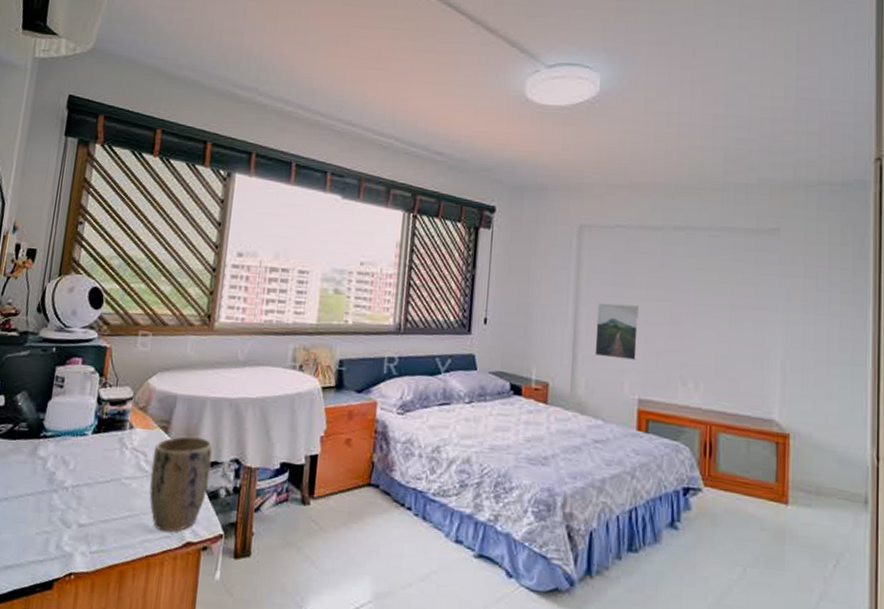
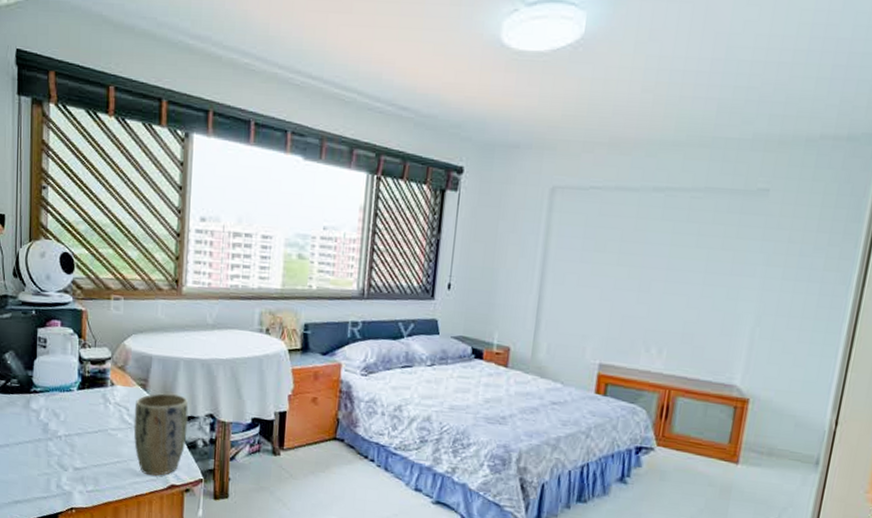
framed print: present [594,302,639,360] -> none [558,268,608,326]

